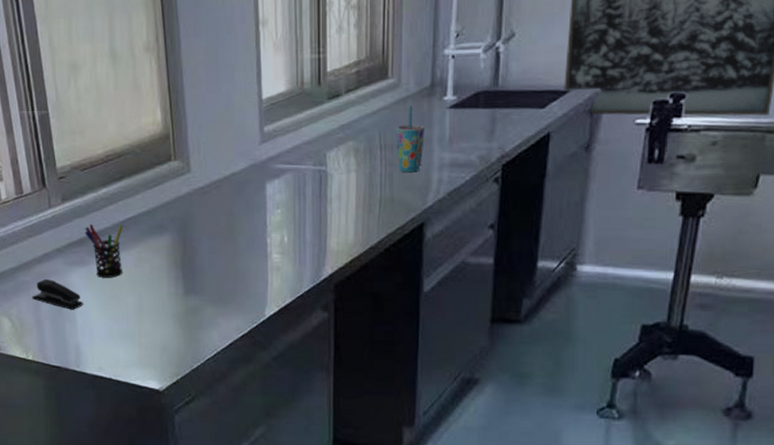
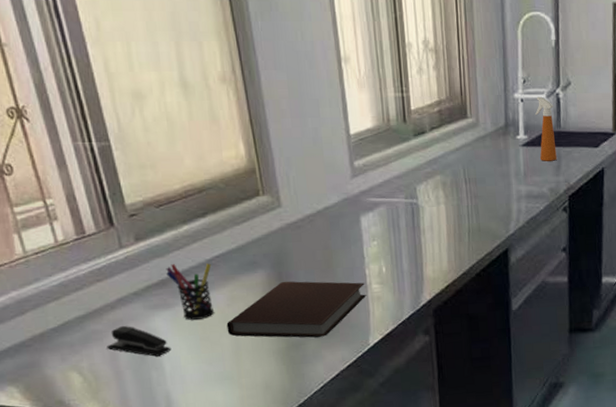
notebook: none [132,246,266,305] -> present [226,281,366,338]
cup: present [396,105,424,173] -> none [478,143,503,204]
spray bottle: none [468,51,491,125] -> present [535,96,557,161]

